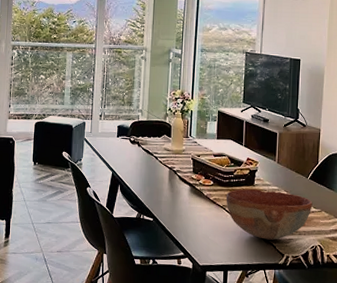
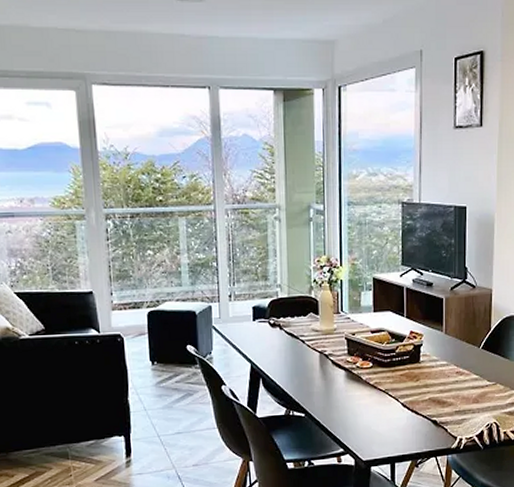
bowl: present [226,189,313,240] -> none [388,366,486,423]

